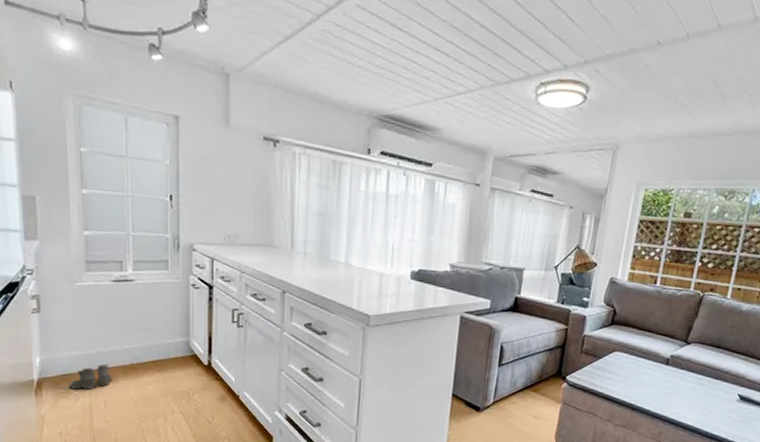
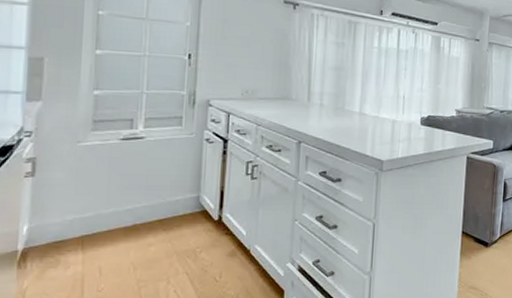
boots: present [69,364,112,391] -> none [59,226,111,259]

